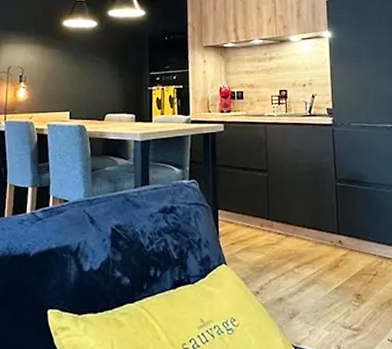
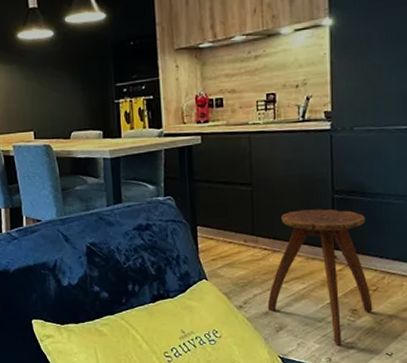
stool: none [281,196,374,333] -> present [267,209,373,346]

